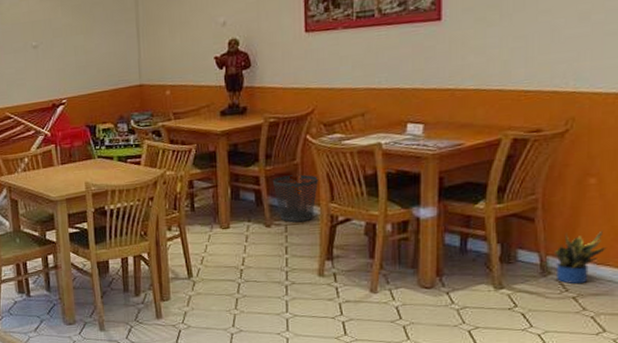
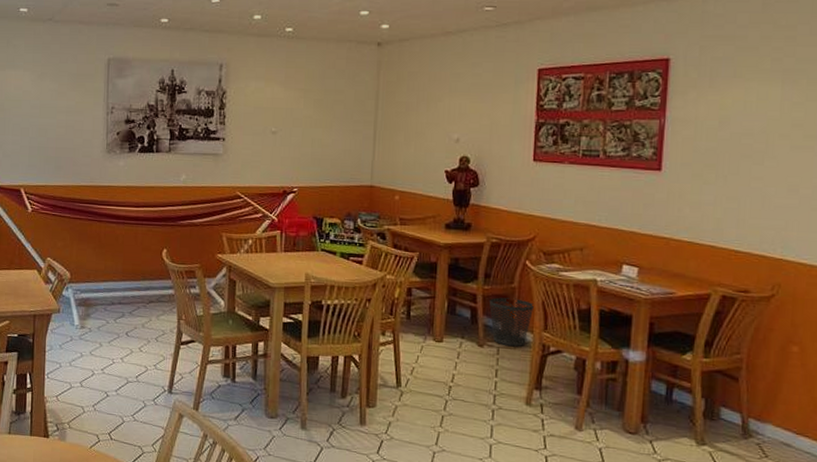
potted plant: present [554,230,607,284] -> none [756,397,806,452]

